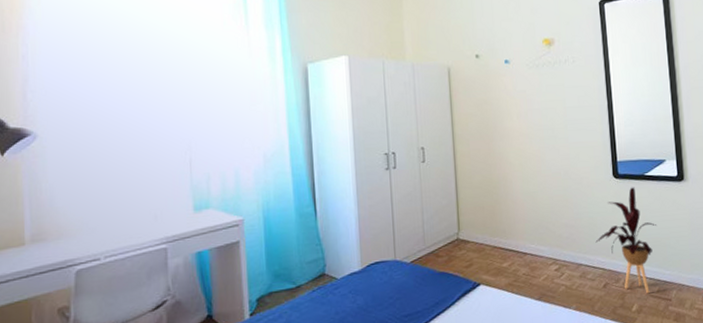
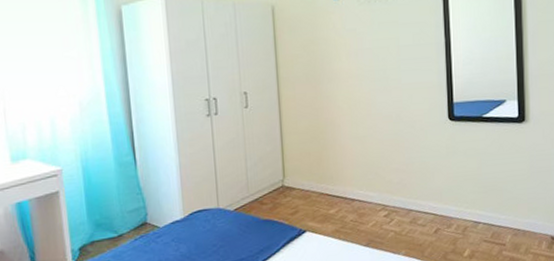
house plant: present [595,187,656,294] -> none [427,129,493,239]

